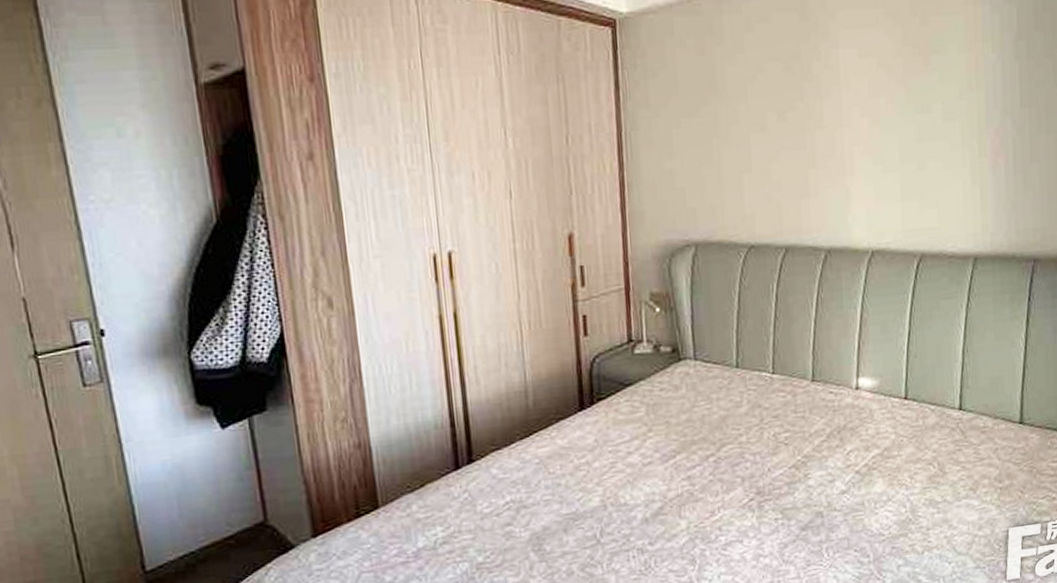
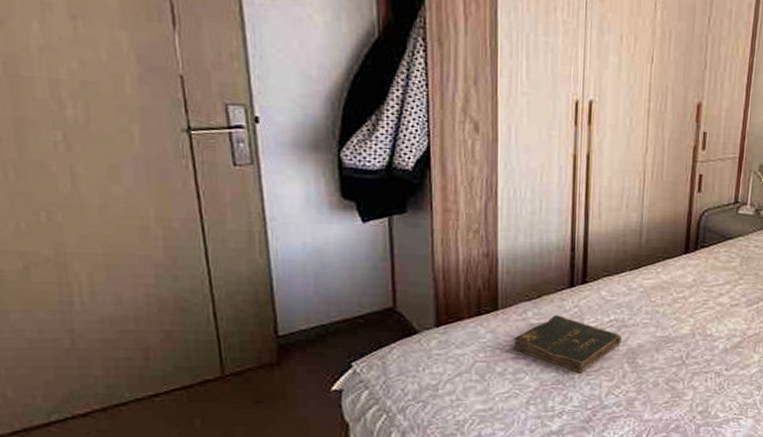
bible: none [399,504,523,571] -> present [512,314,622,373]

